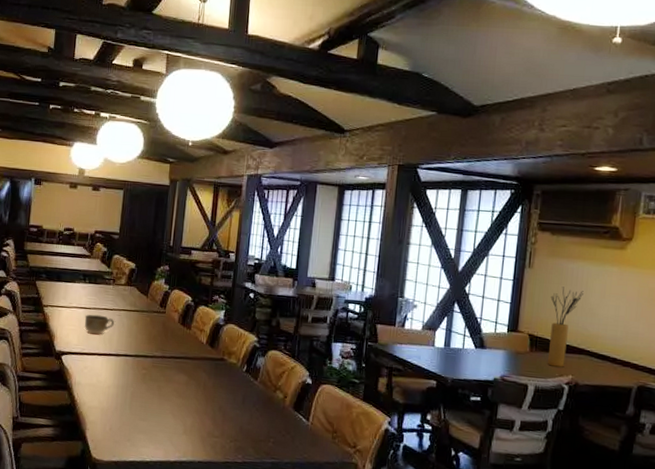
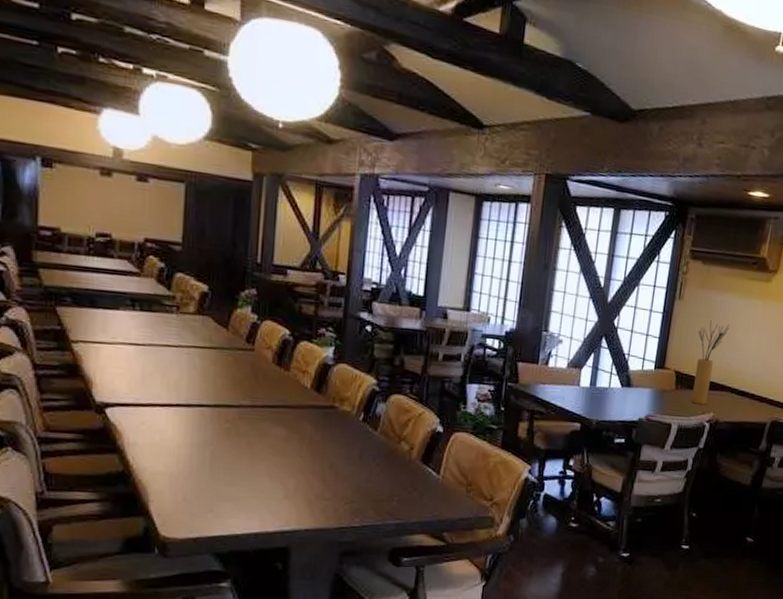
teacup: present [84,314,115,335] -> none [136,352,182,380]

